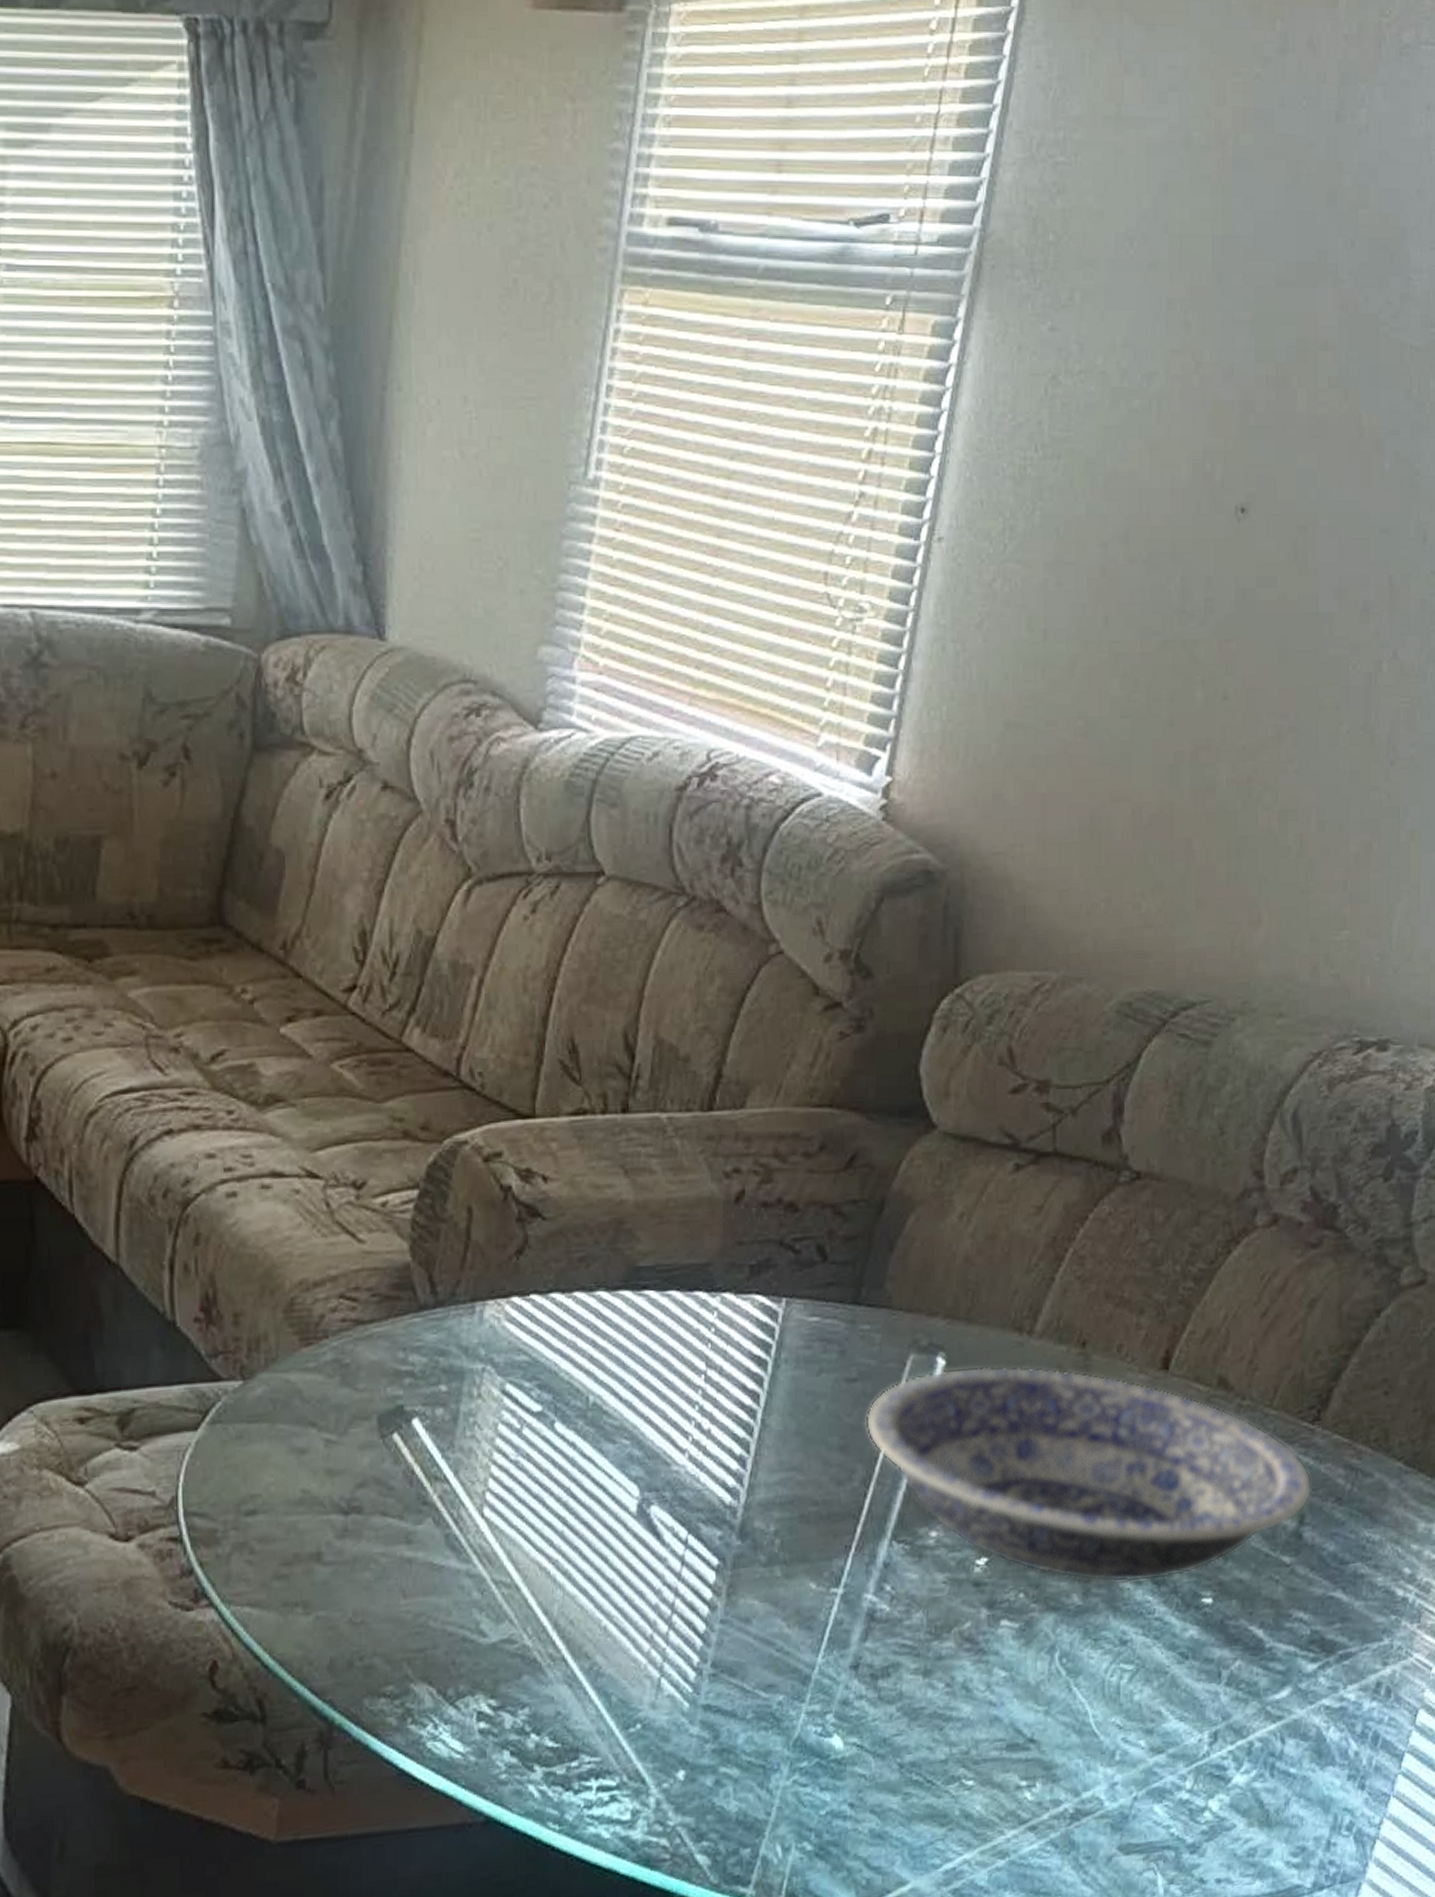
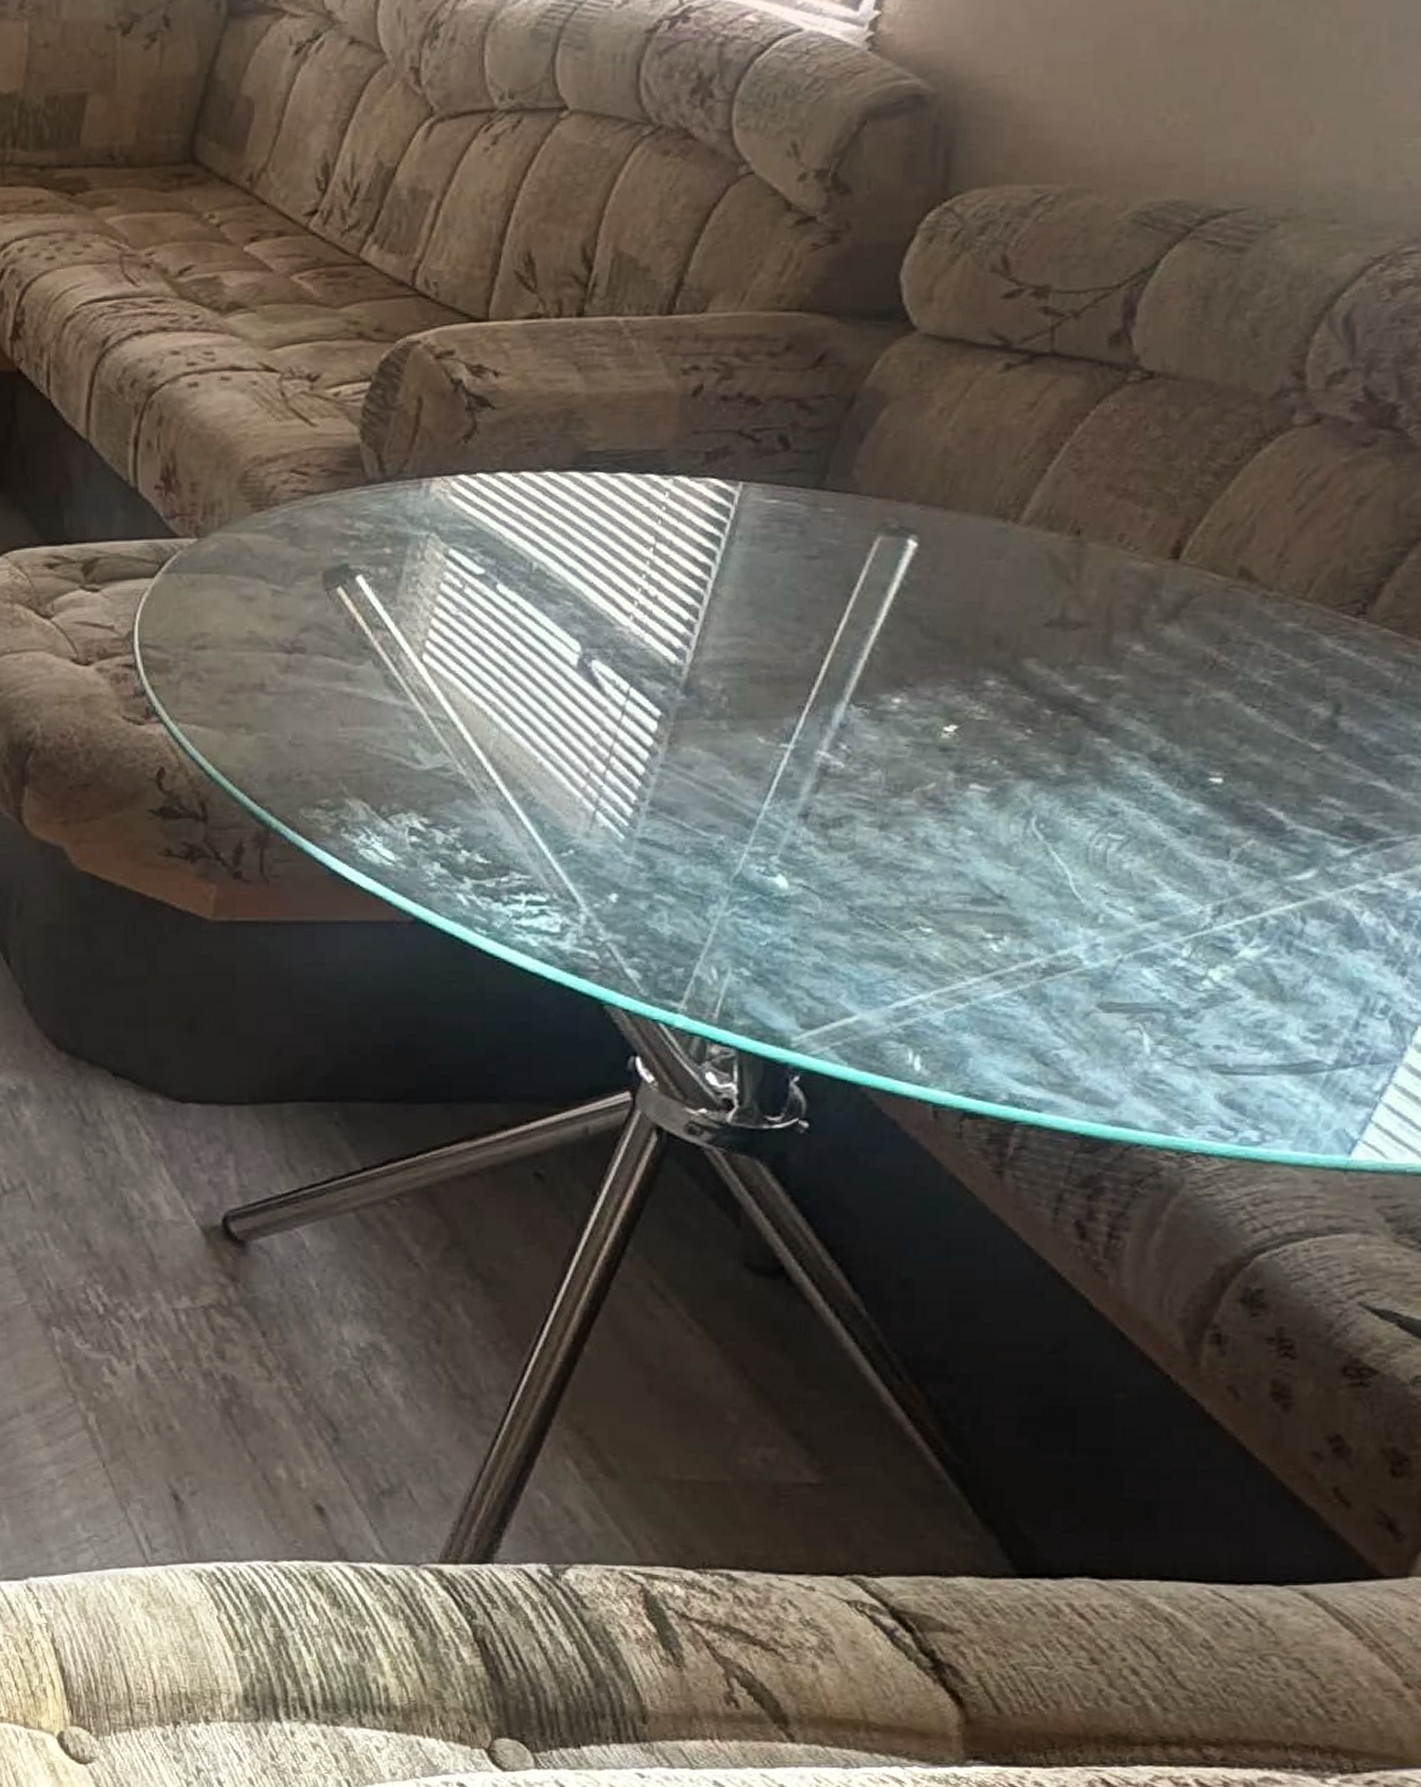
bowl: present [865,1366,1312,1584] -> none [825,549,1352,758]

